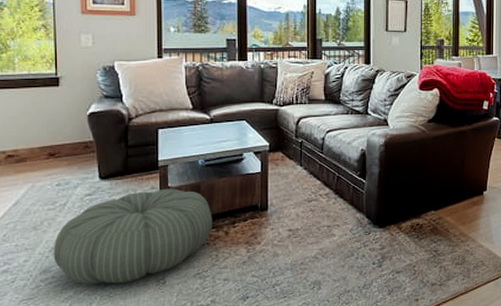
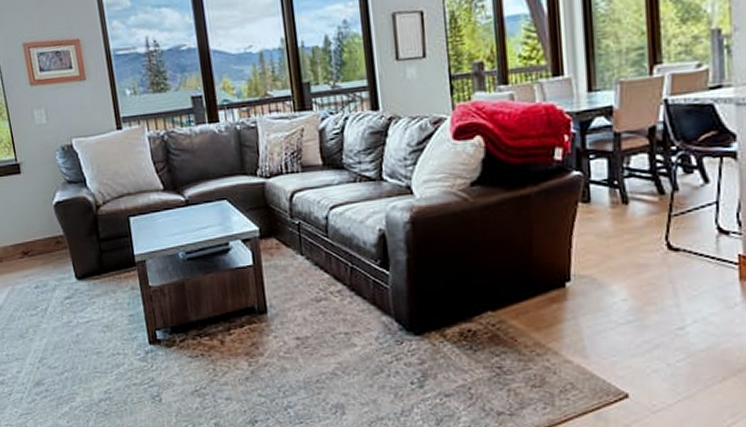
pouf: present [53,188,212,285] -> none [42,288,205,400]

